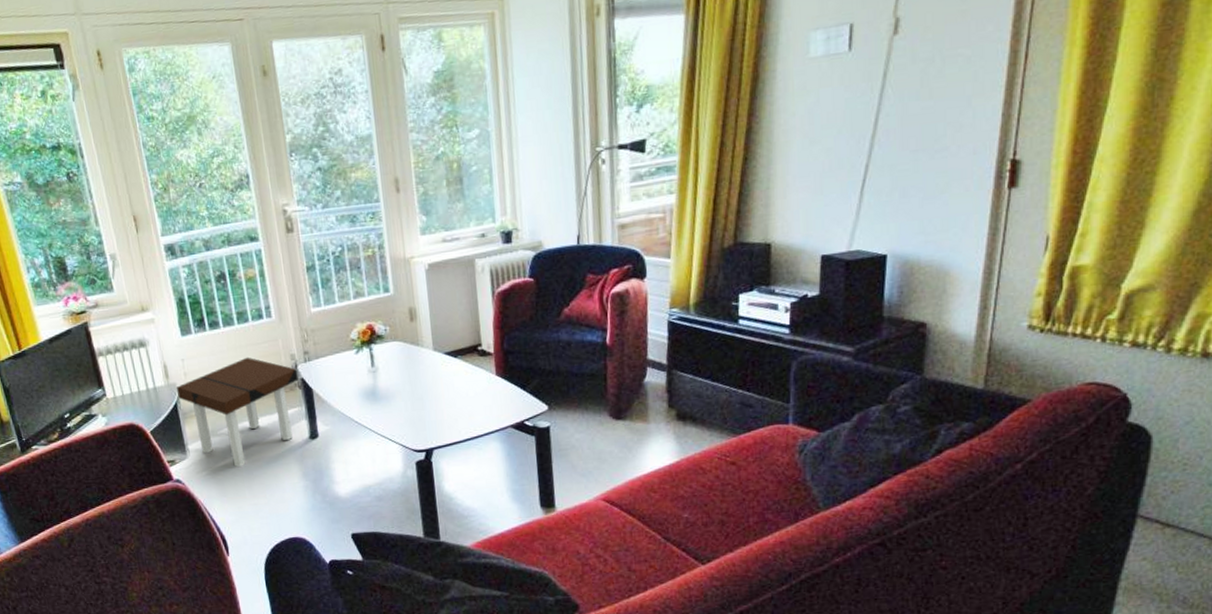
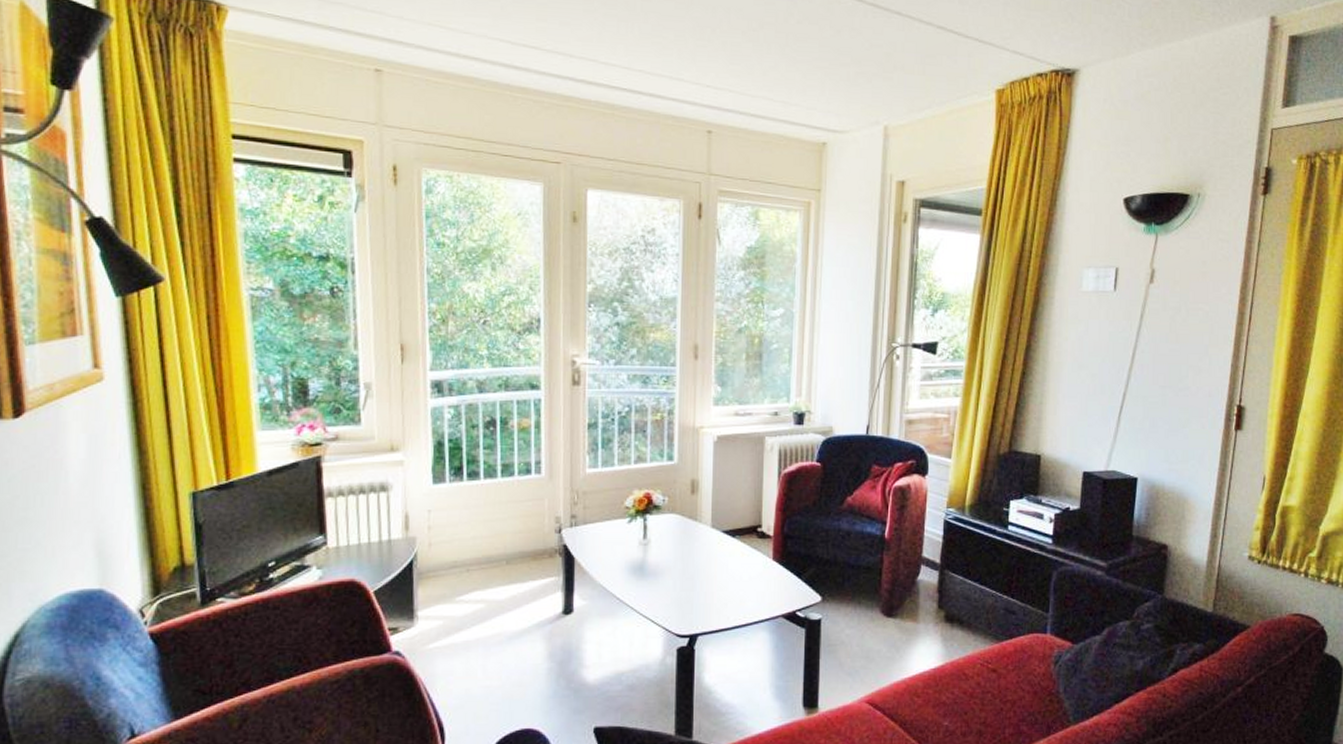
side table: present [176,357,299,467] -> none [415,515,561,640]

